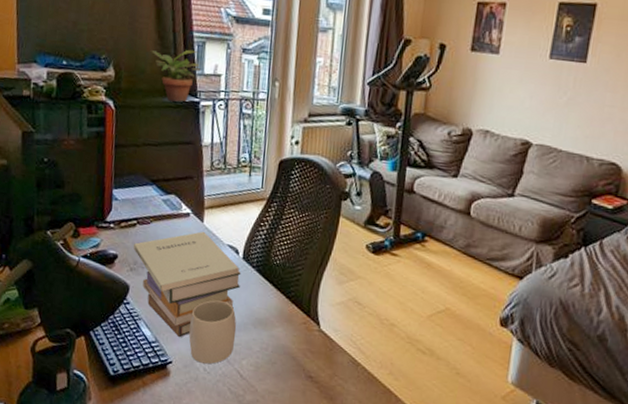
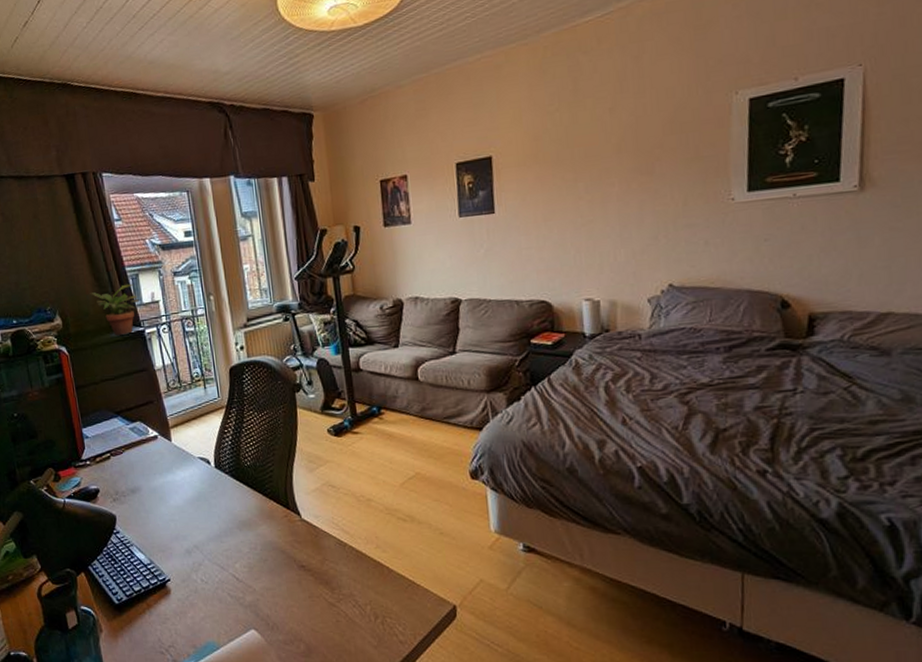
books: present [134,231,241,337] -> none [112,450,218,554]
mug: present [188,300,237,364] -> none [178,510,225,575]

